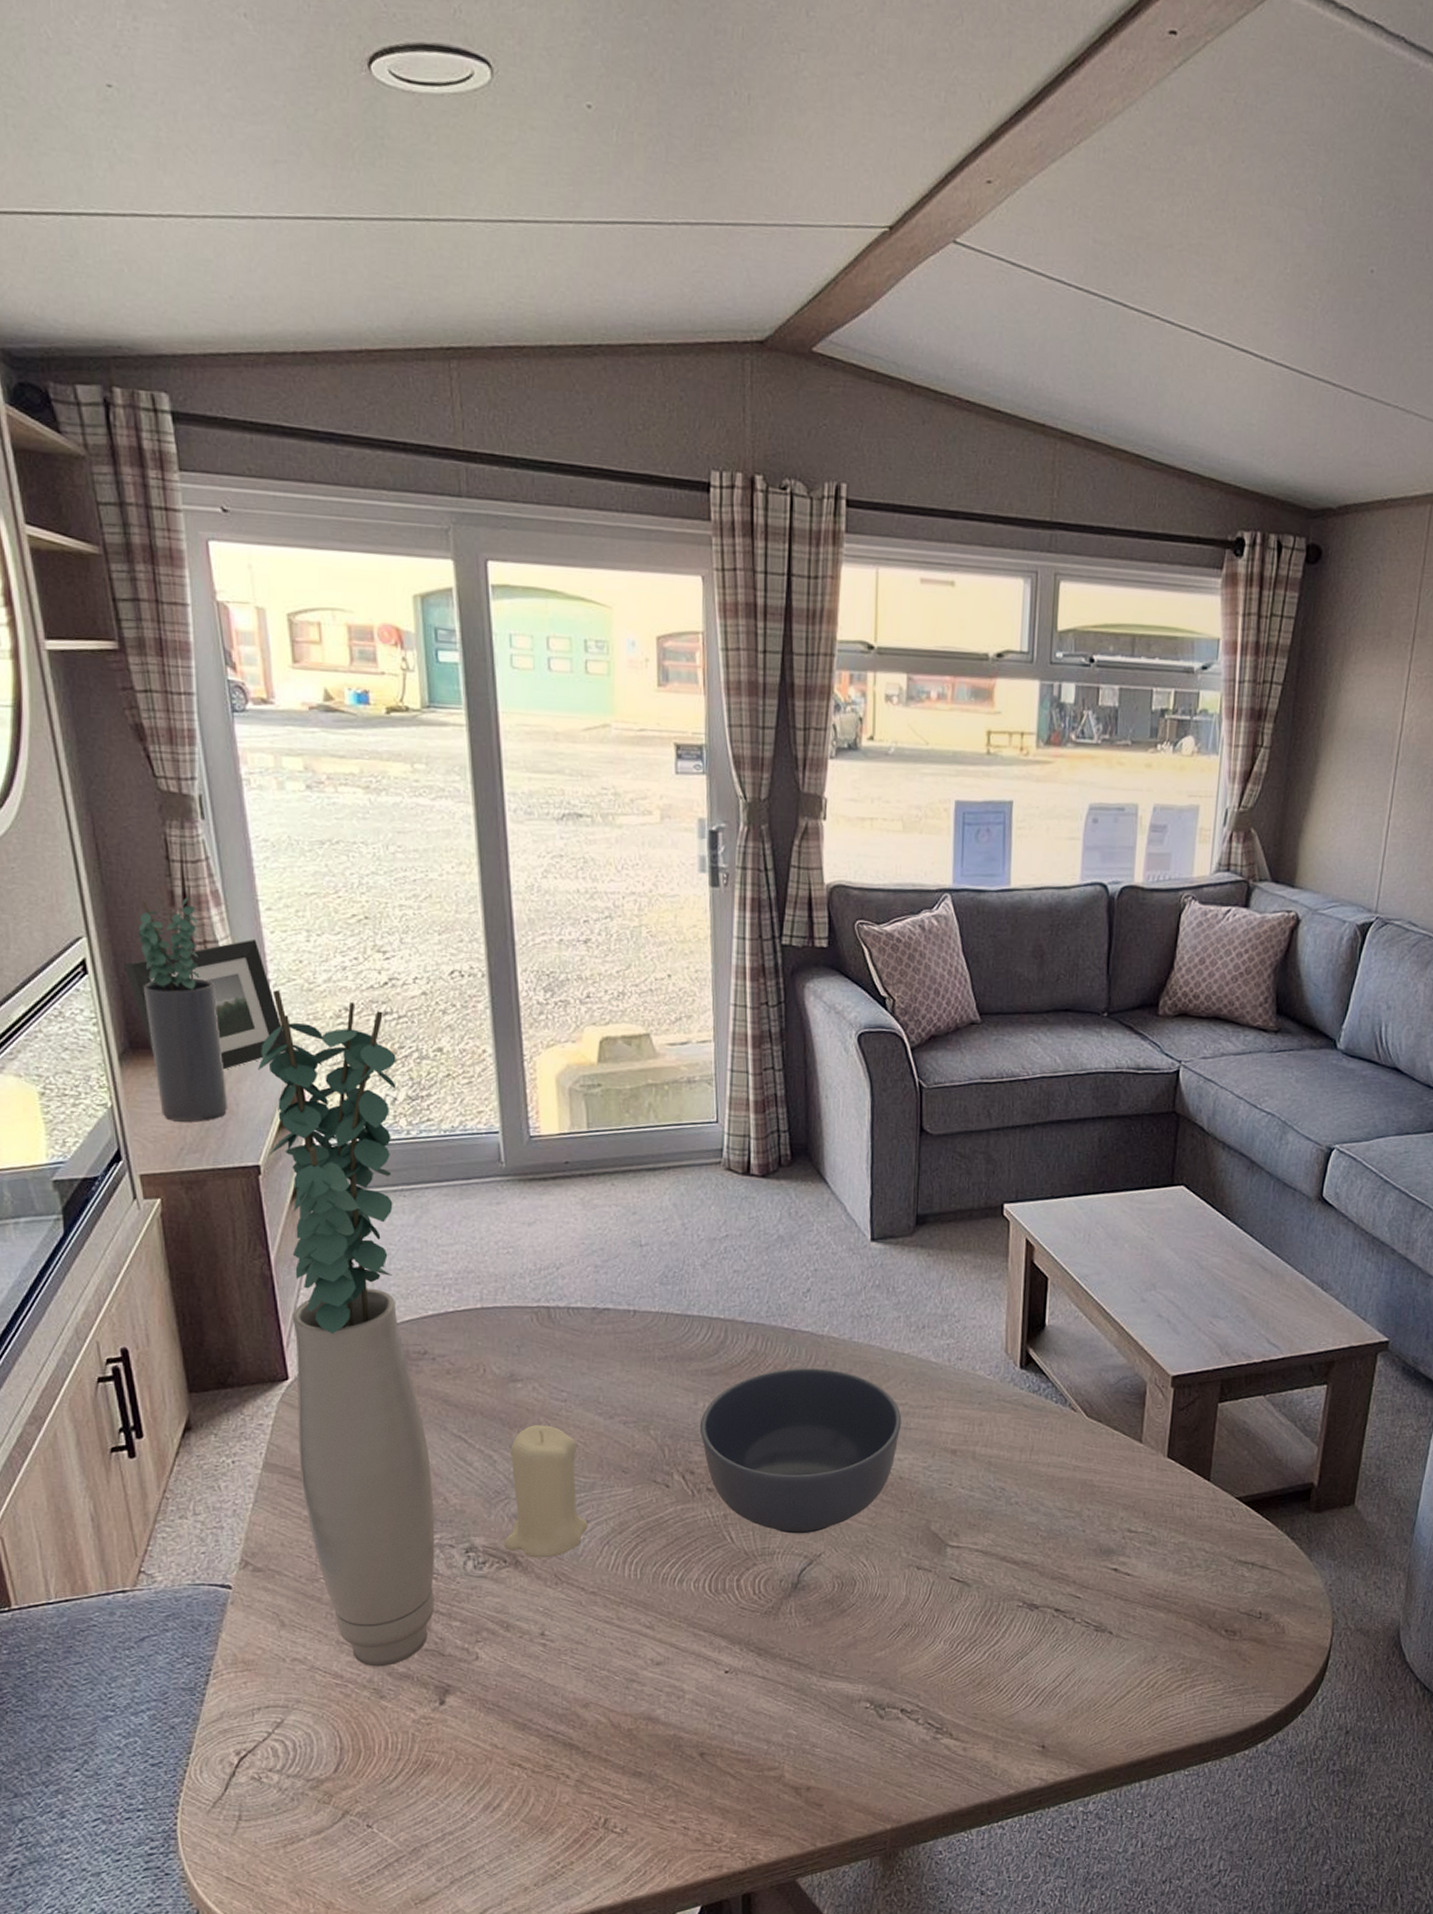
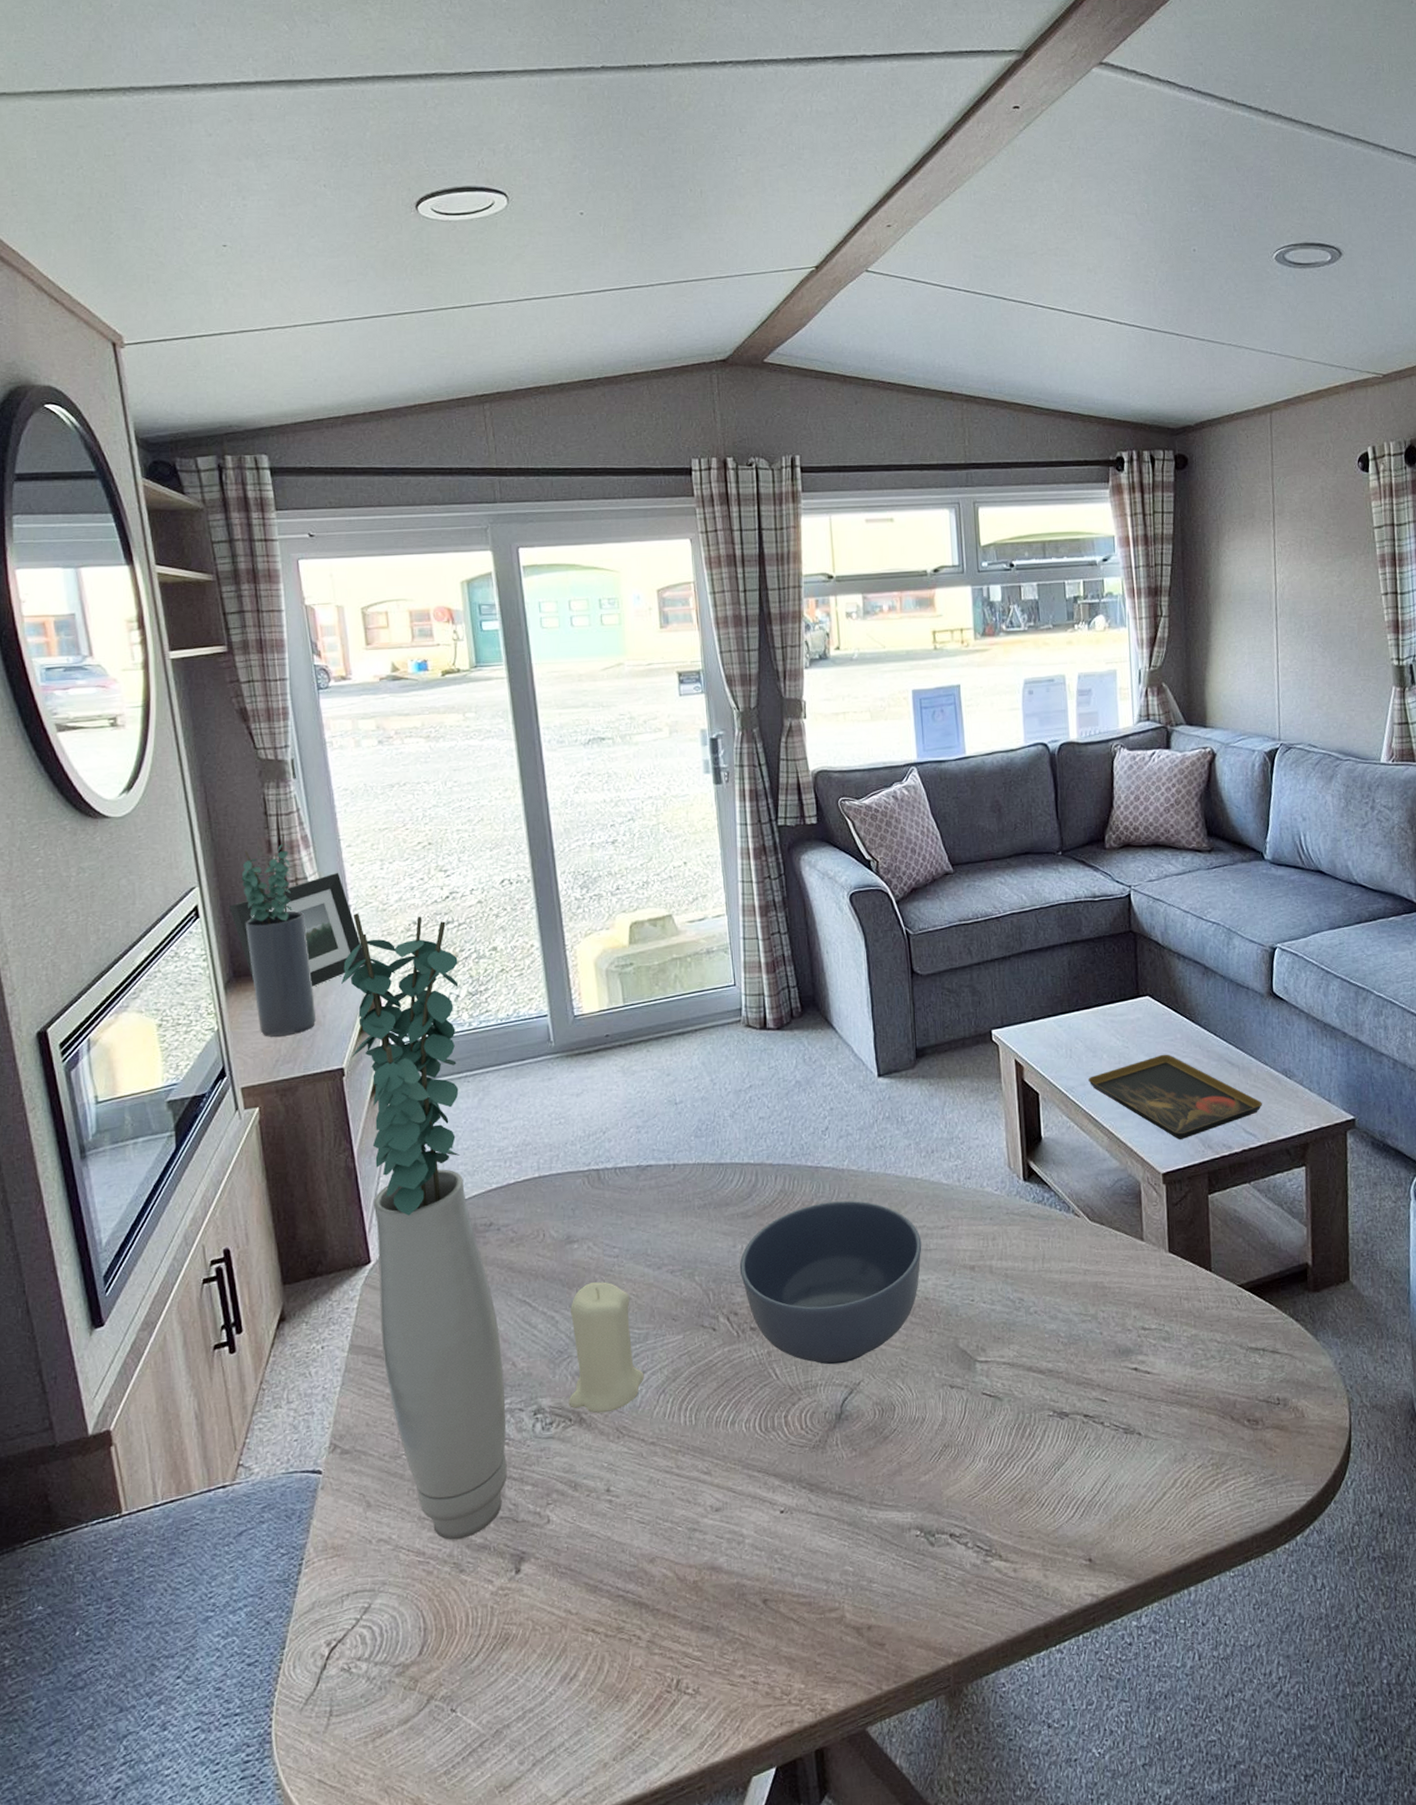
decorative tray: none [1104,1250,1291,1343] -> present [1088,1054,1262,1139]

